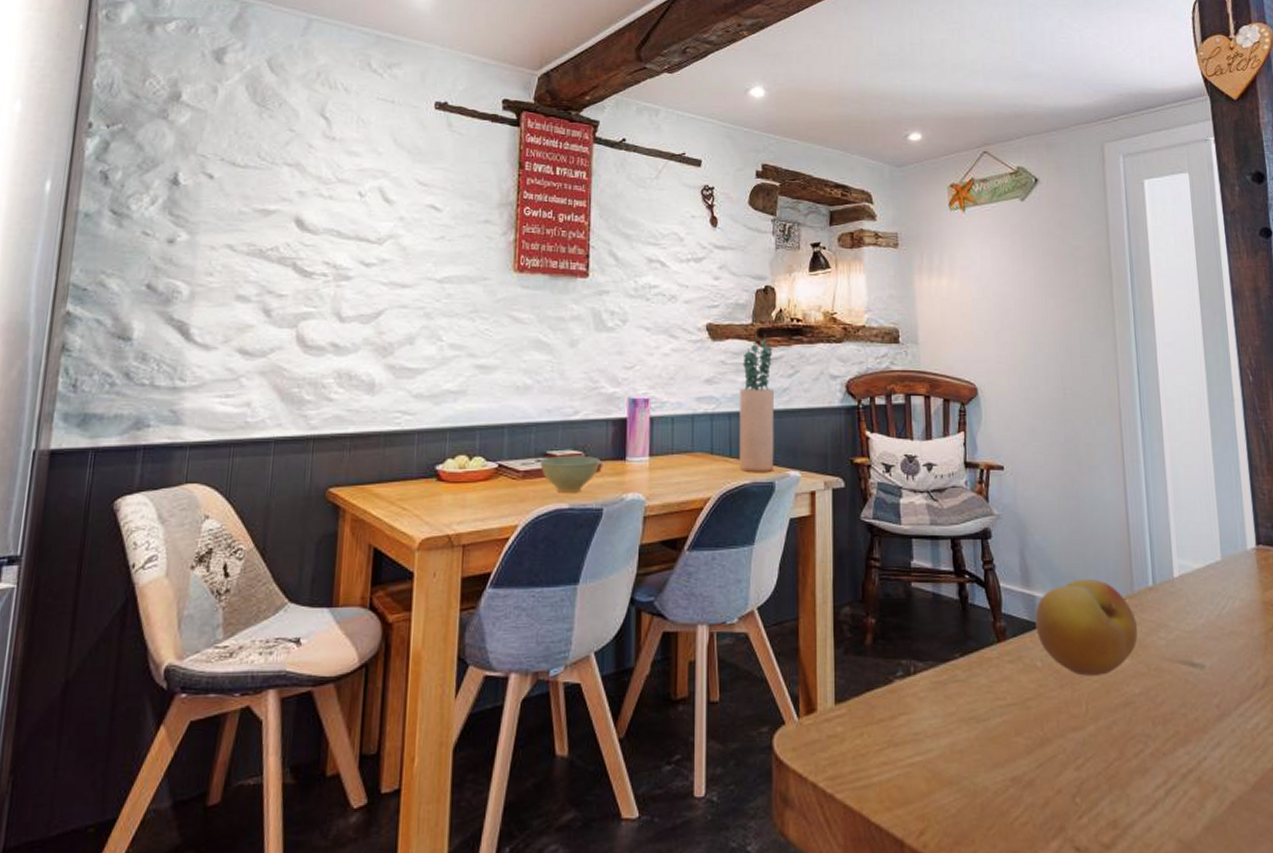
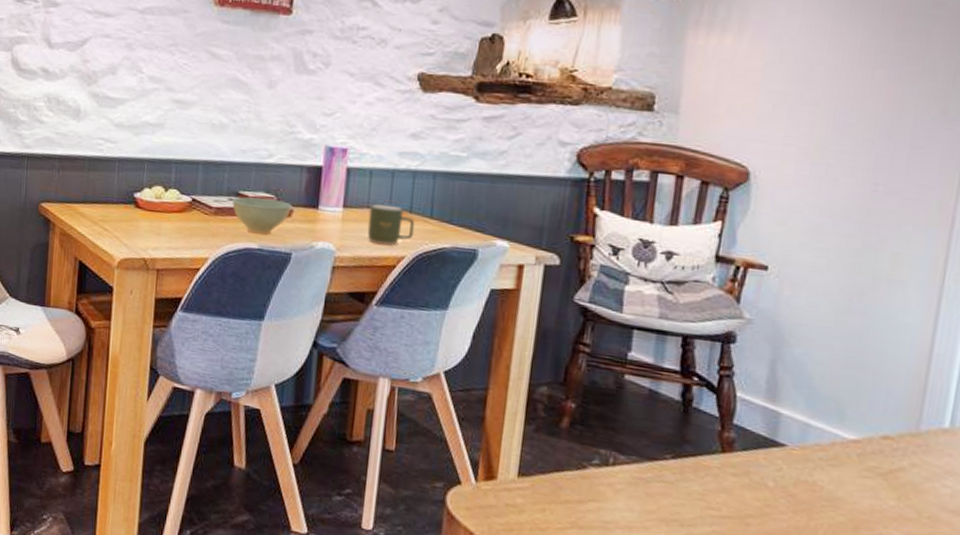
mug: none [673,448,717,489] -> present [367,204,415,246]
vase: present [738,333,774,473] -> none [439,88,494,238]
fruit: present [1035,579,1138,676] -> none [774,404,915,511]

